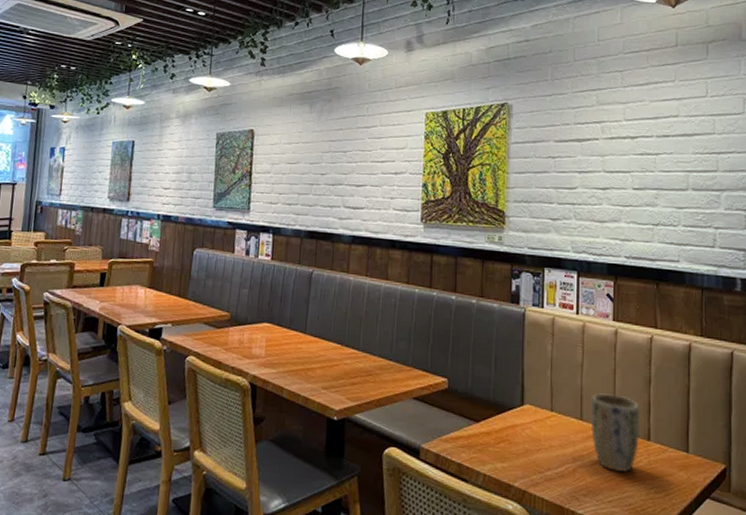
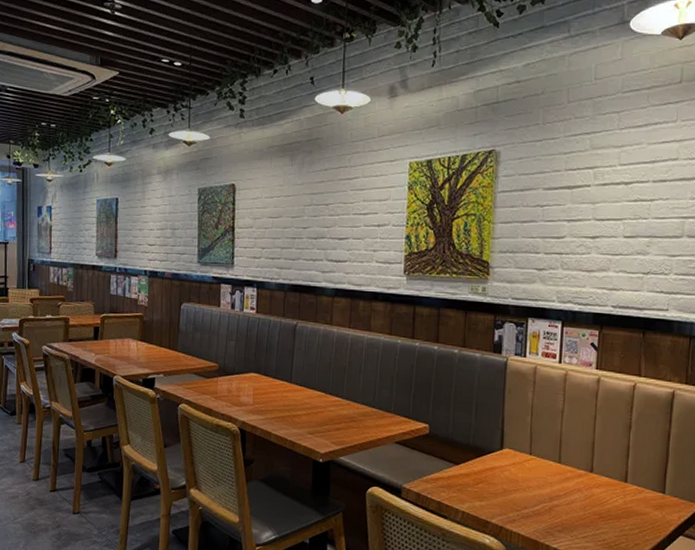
plant pot: present [590,393,641,473] -> none [568,438,619,512]

